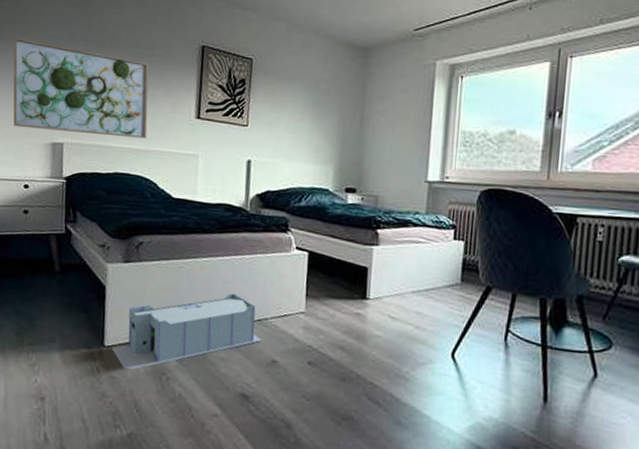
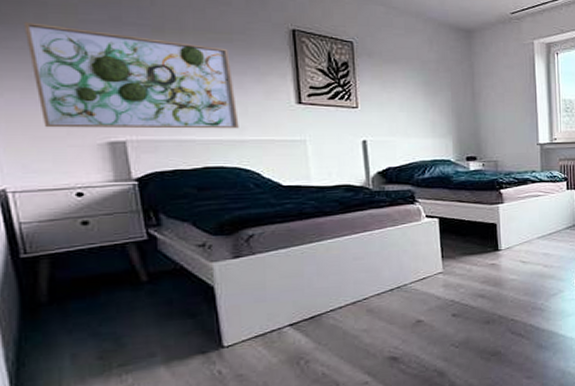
storage bin: present [112,293,262,370] -> none [234,268,404,364]

